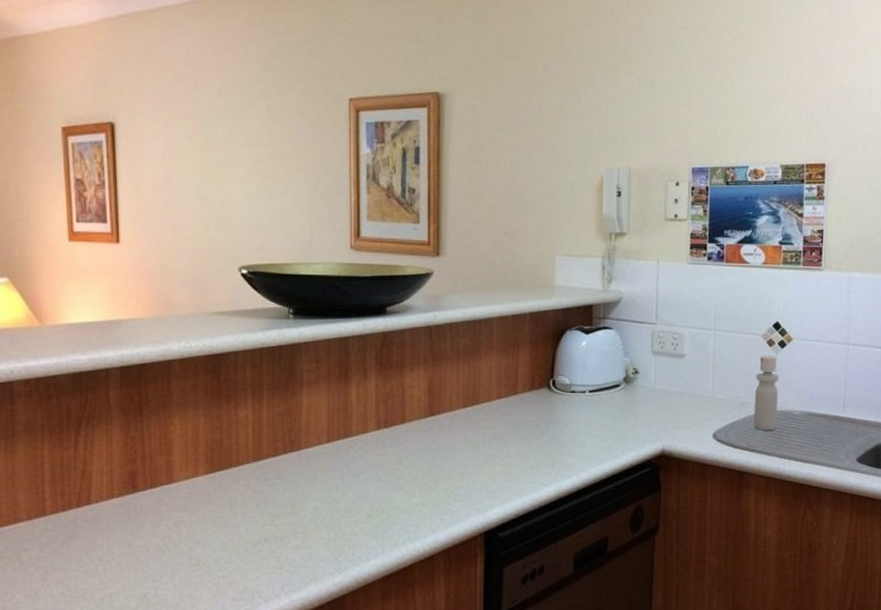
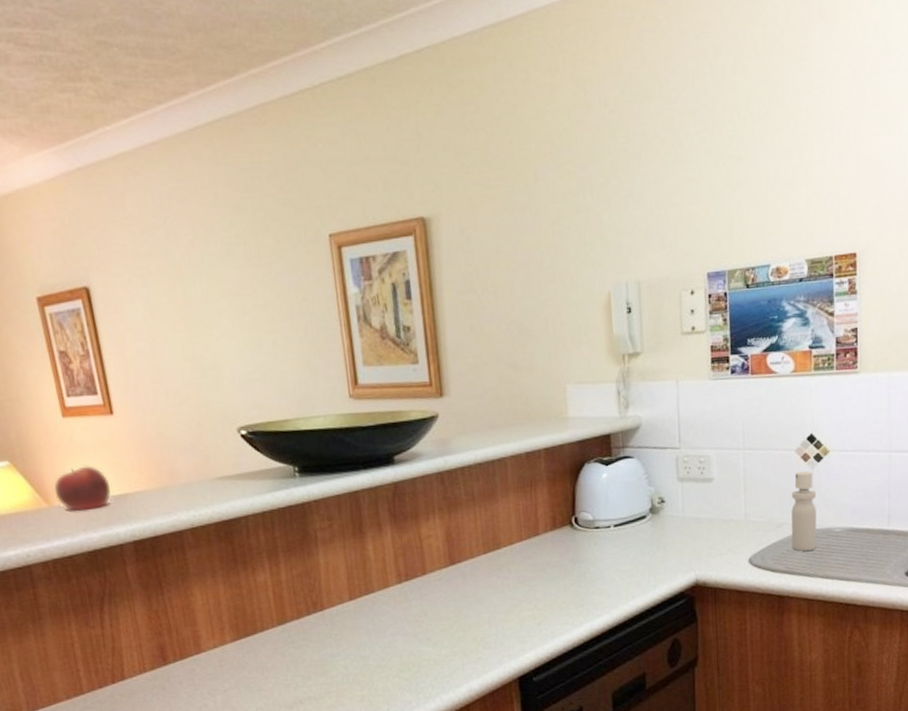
fruit: none [49,289,106,333] -> present [53,465,112,512]

